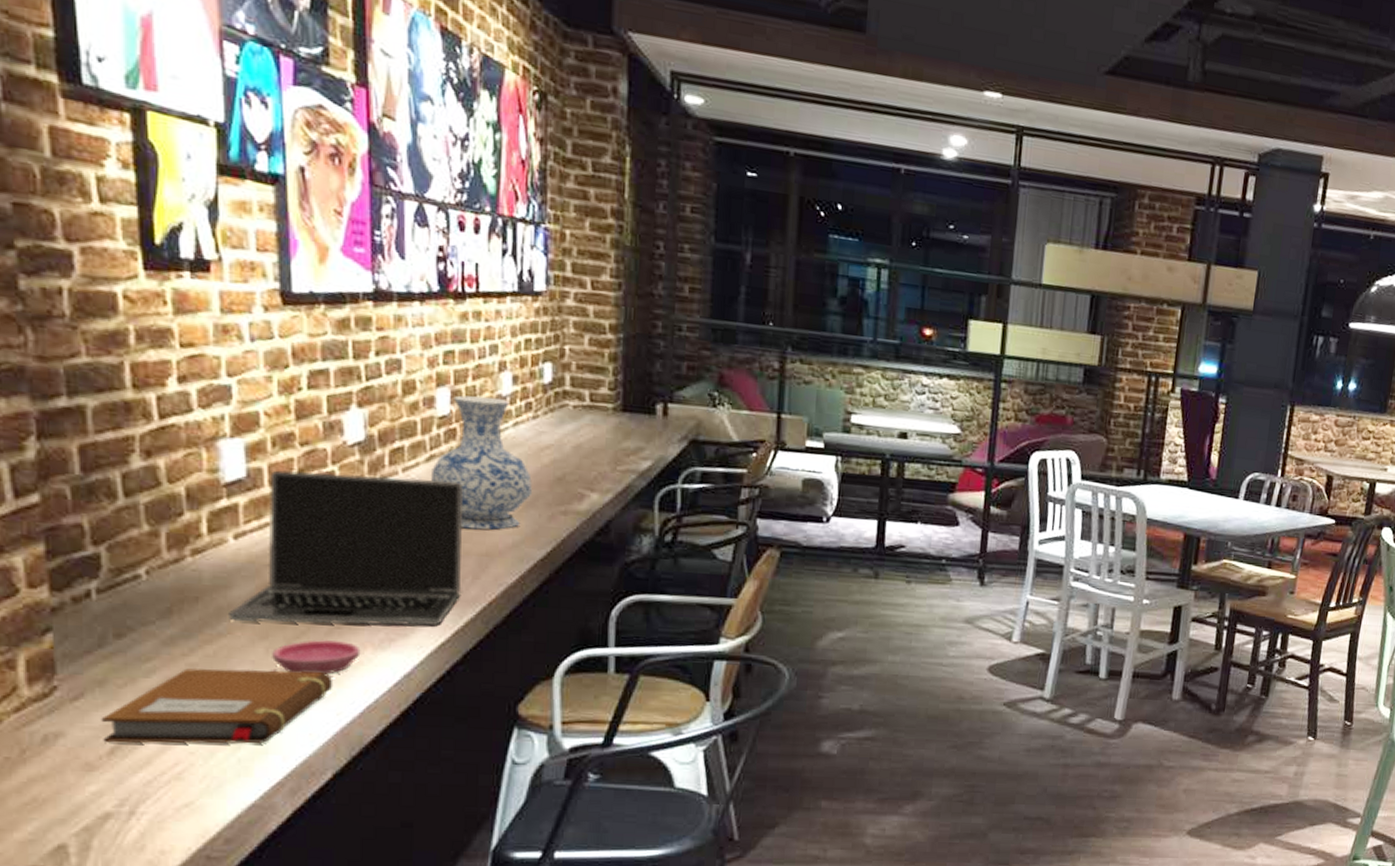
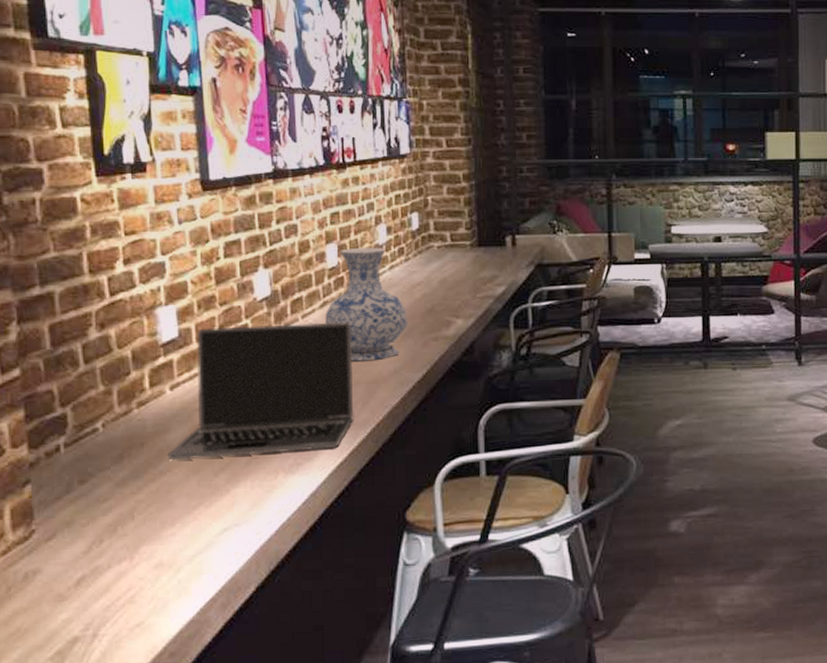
notebook: present [101,668,333,744] -> none [69,498,253,575]
saucer: present [272,639,361,674] -> none [203,469,275,501]

